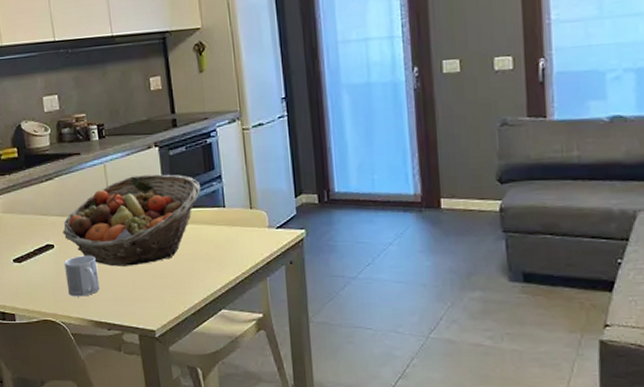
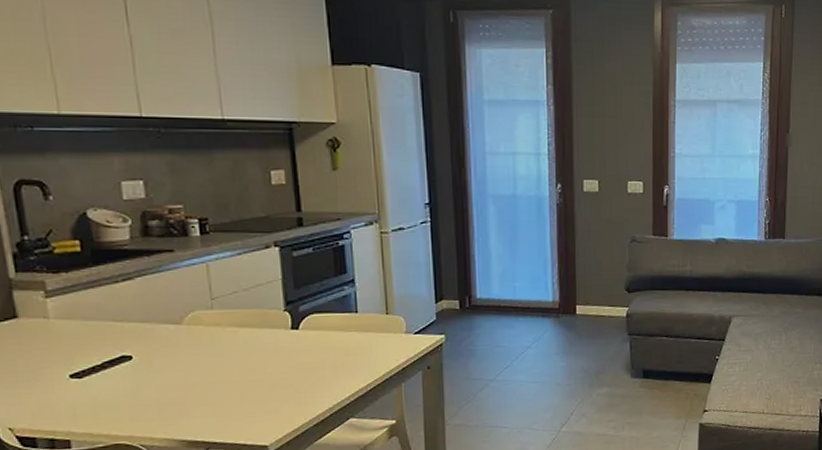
fruit basket: present [63,174,201,267] -> none [146,276,330,379]
mug: present [64,255,100,297] -> none [147,367,196,415]

